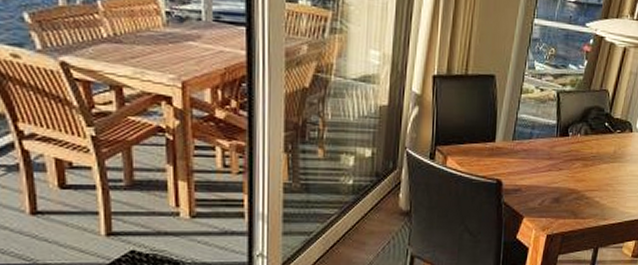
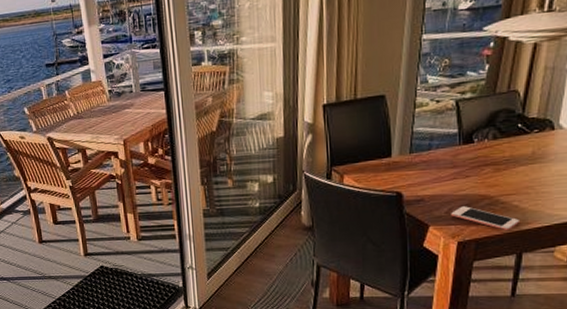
cell phone: none [543,199,598,226] -> present [451,206,519,231]

